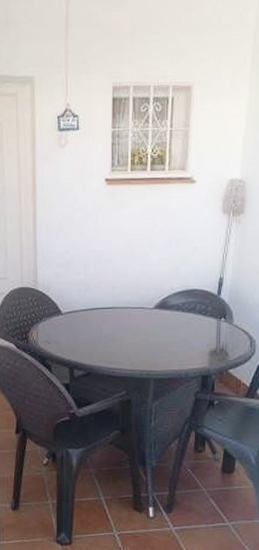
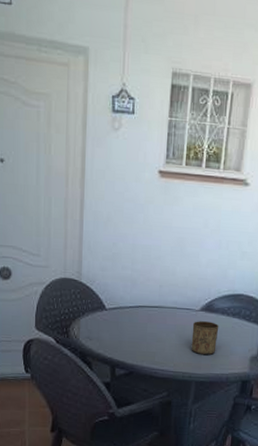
cup: none [147,319,175,351] -> present [191,321,219,355]

